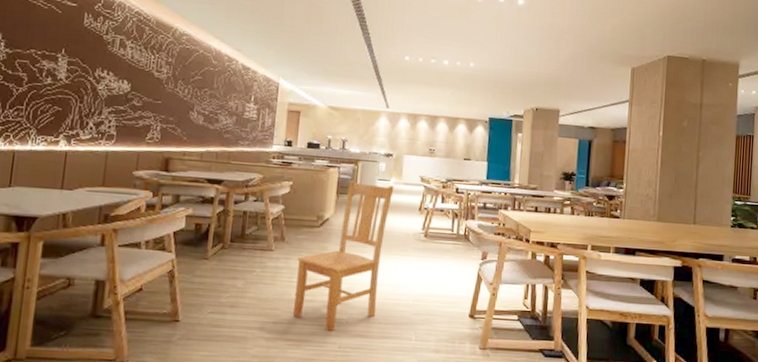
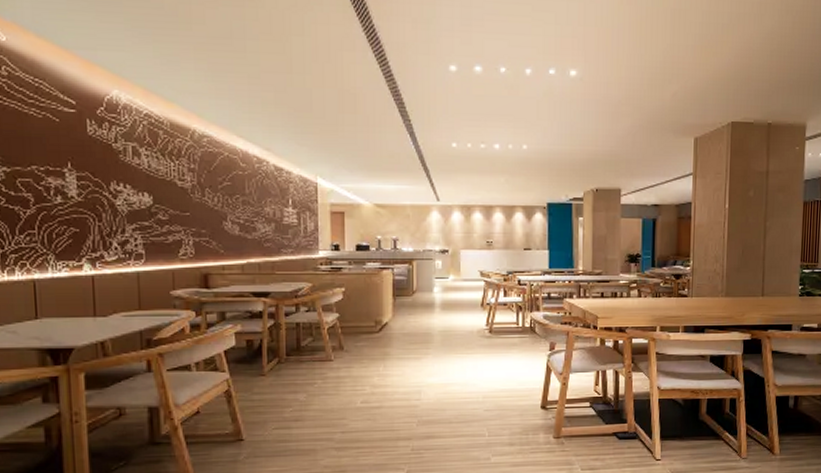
chair: present [293,180,394,332] -> none [359,280,453,436]

